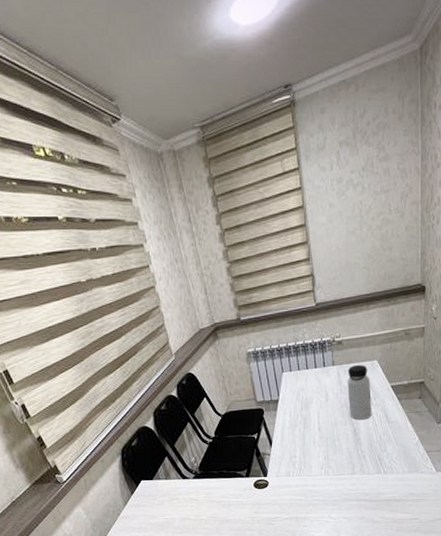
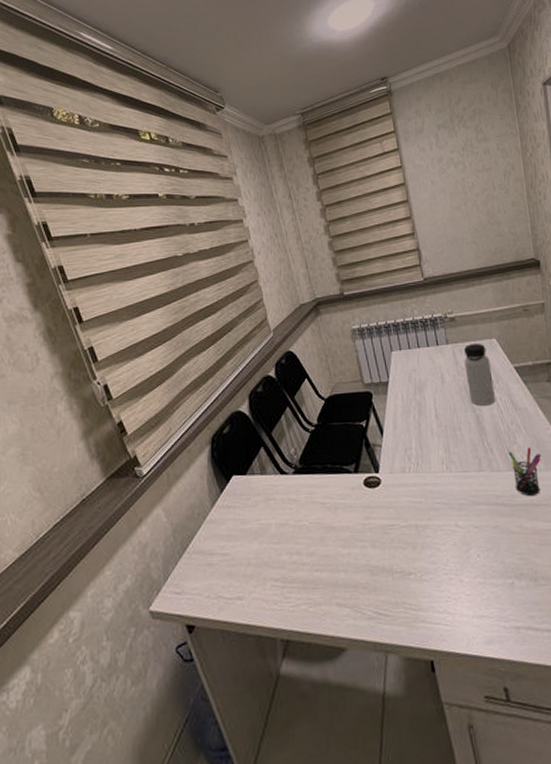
pen holder: none [378,454,406,494] -> present [508,447,542,497]

